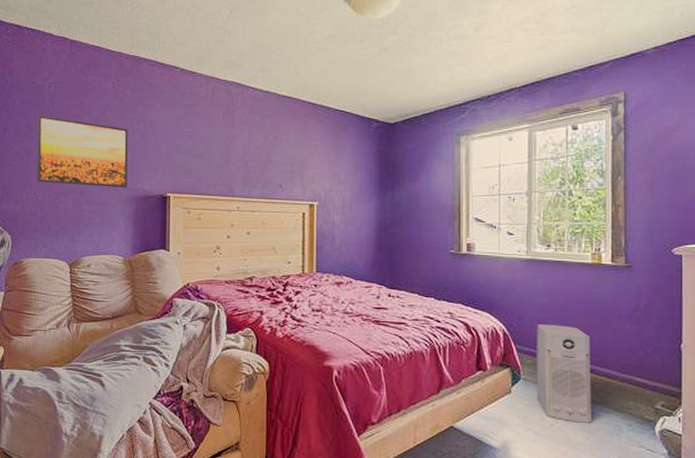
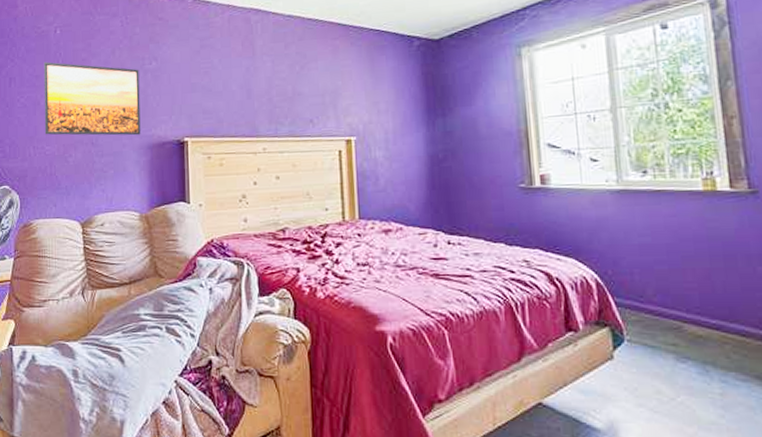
air purifier: present [536,324,591,423] -> none [639,270,725,396]

